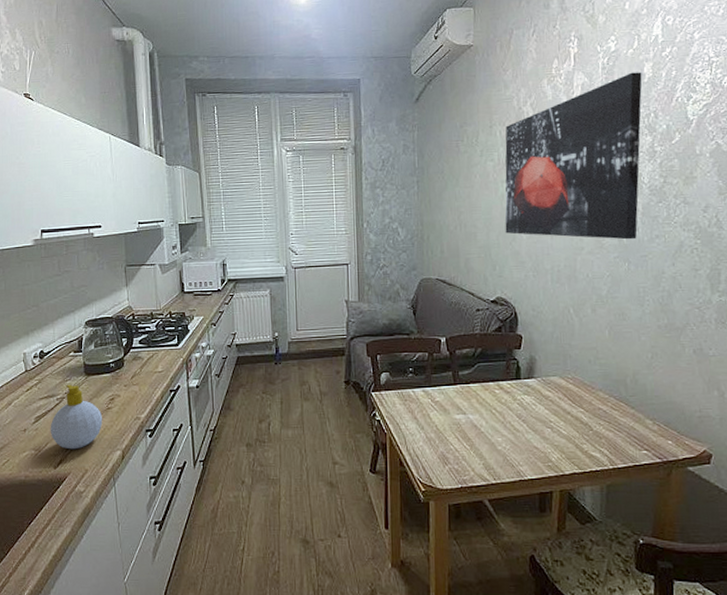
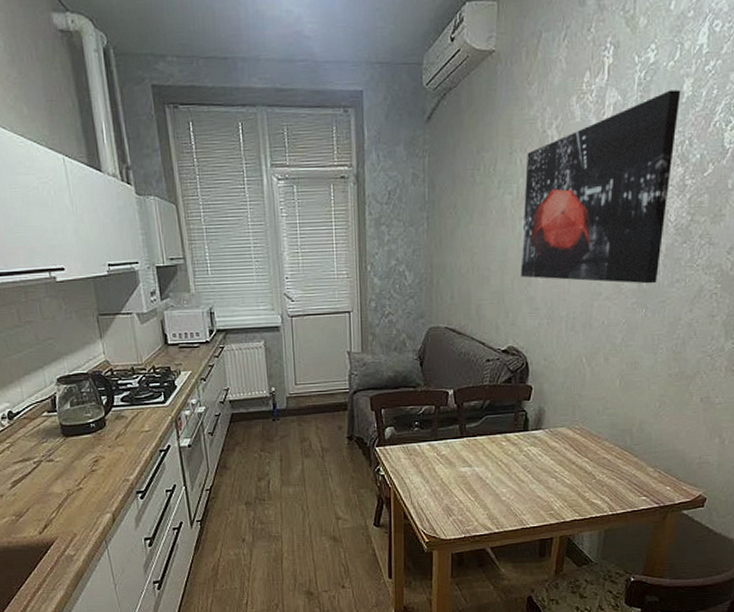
soap bottle: present [50,384,103,450] -> none [29,446,88,514]

